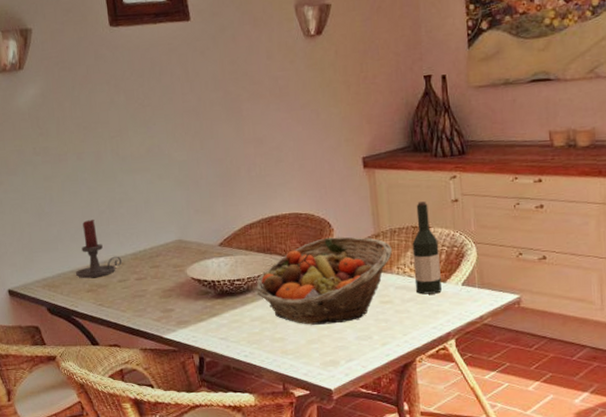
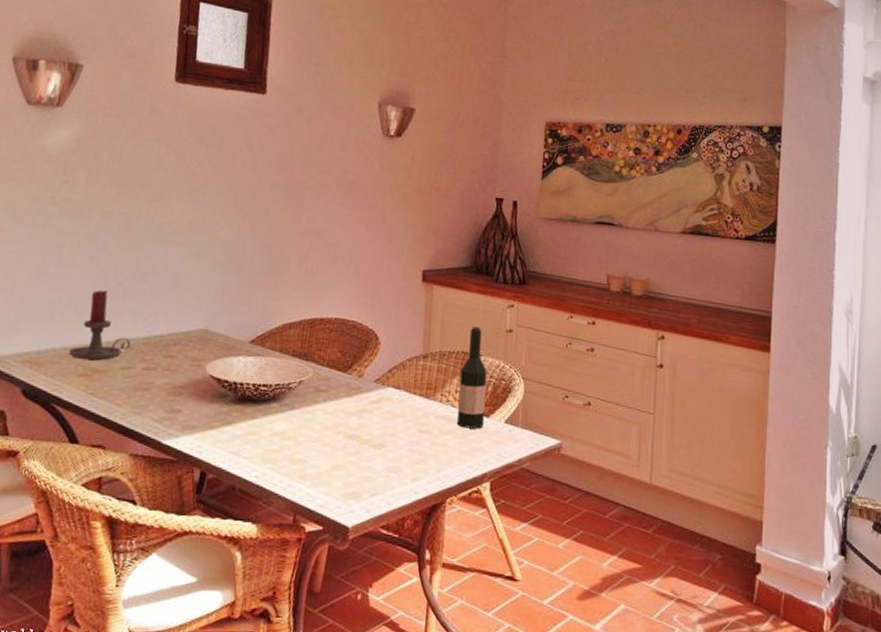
fruit basket: present [255,236,393,325] -> none [282,351,439,450]

